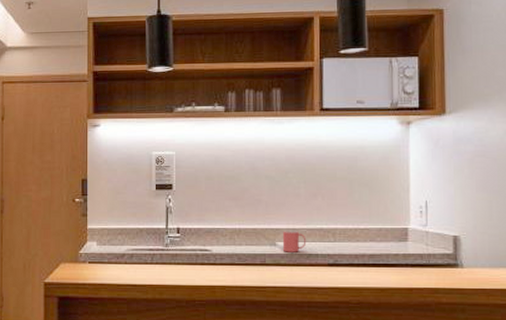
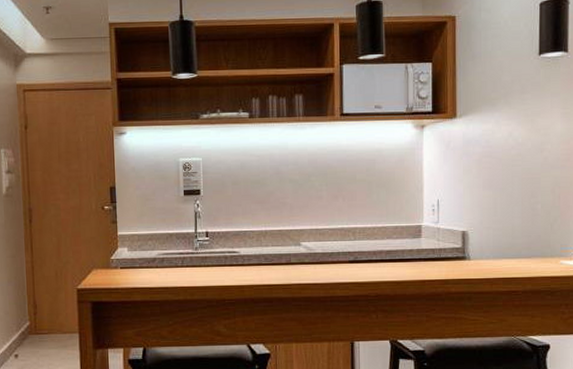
mug: present [282,231,307,252] -> none [306,231,329,252]

